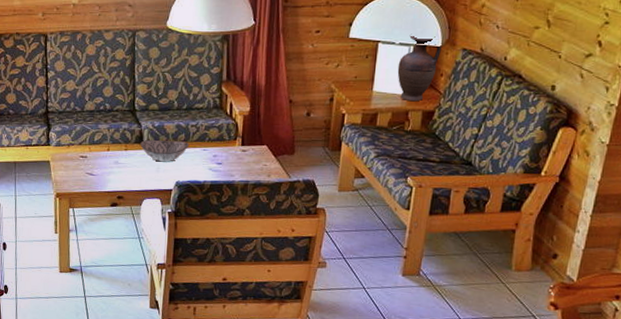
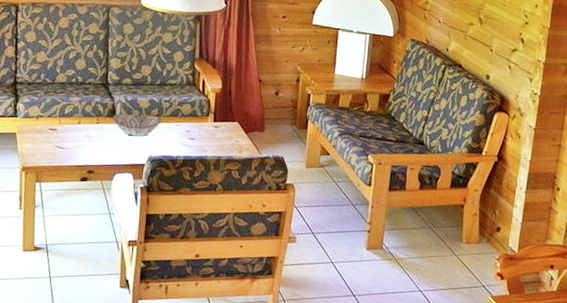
vase: present [397,34,442,102] -> none [356,23,393,85]

